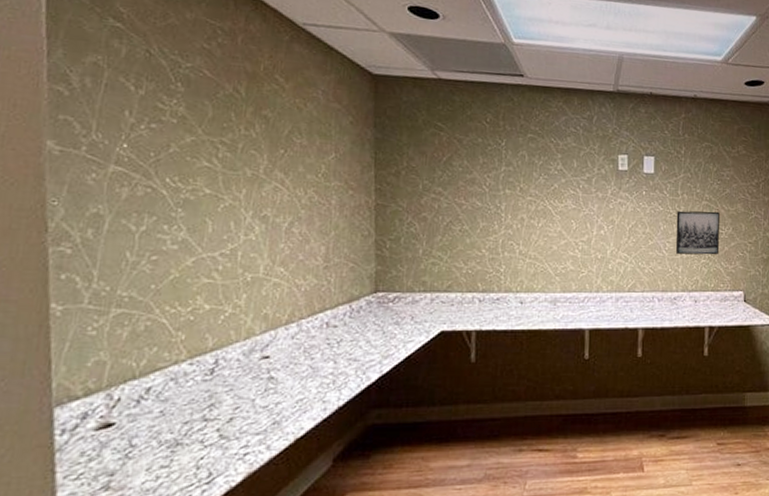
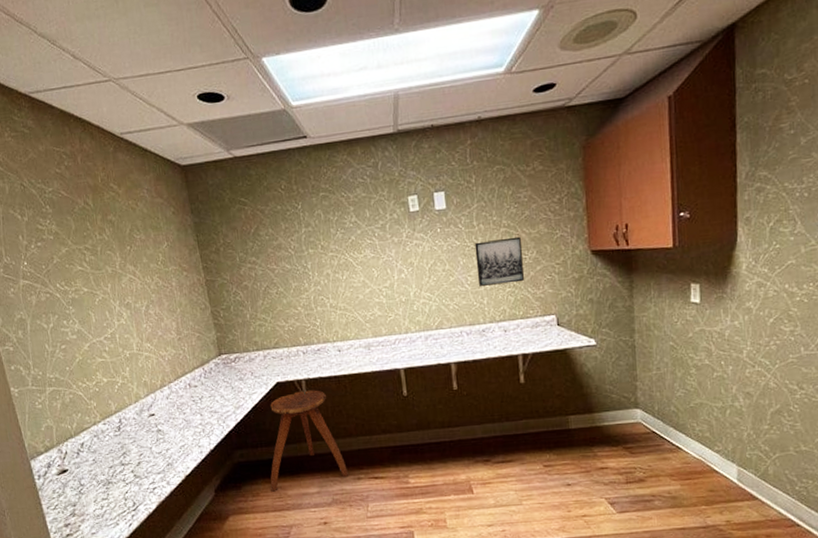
stool: none [409,344,510,463] -> present [270,390,349,492]

